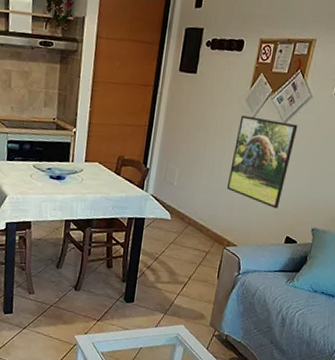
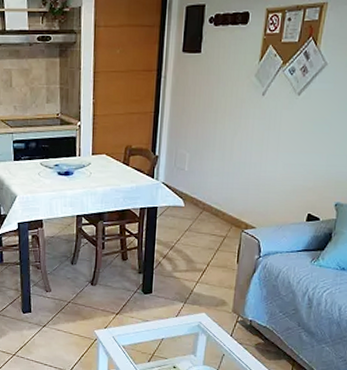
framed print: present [226,115,298,209] -> none [240,91,314,186]

